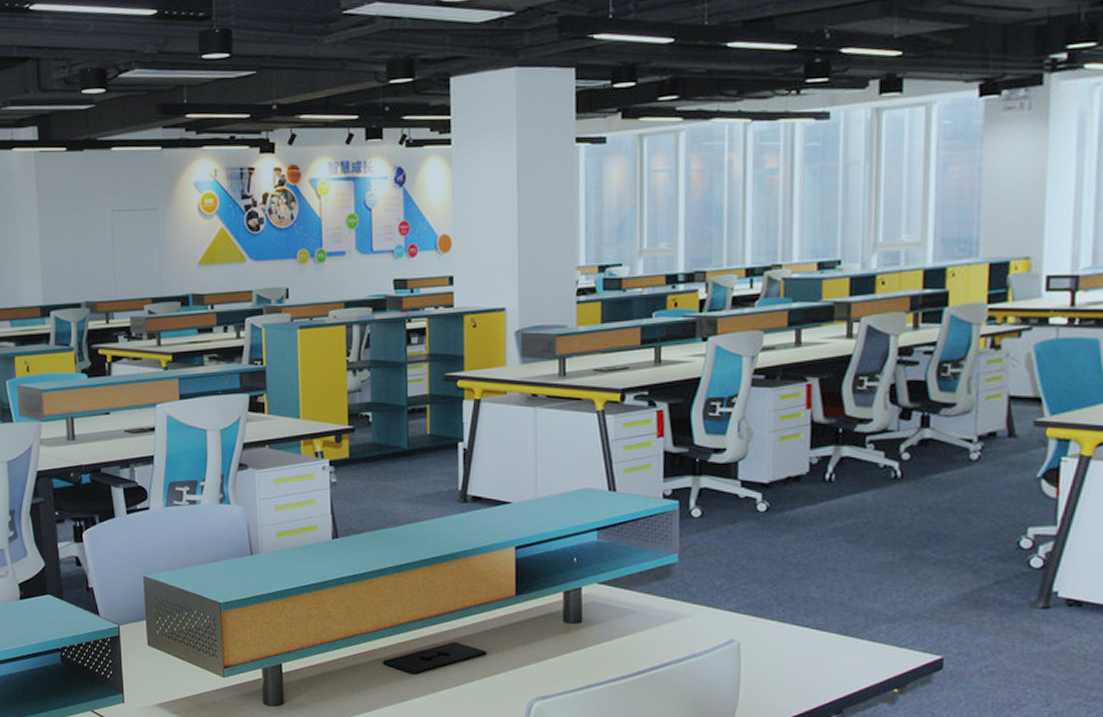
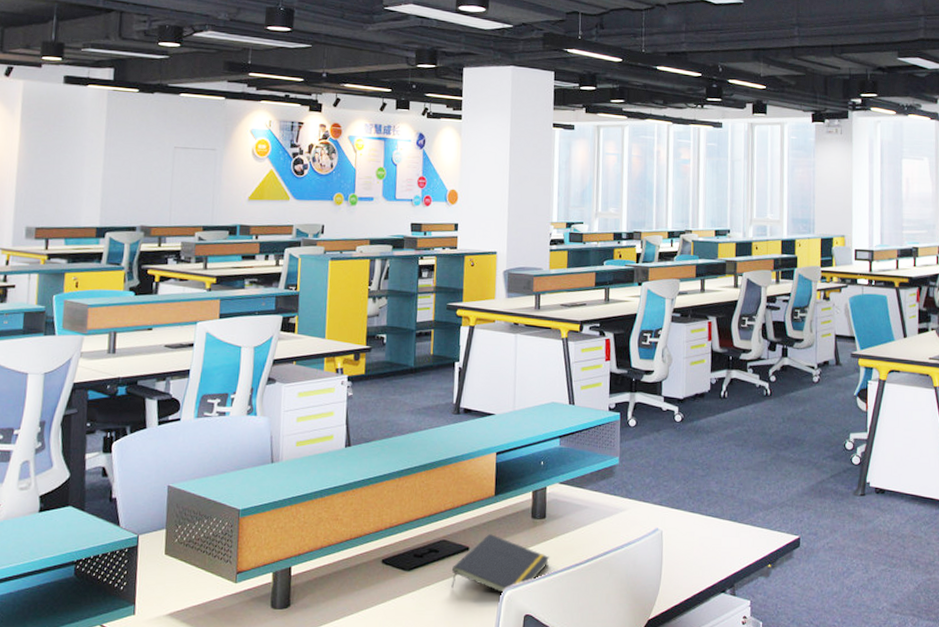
notepad: none [467,638,588,705] -> present [451,534,549,594]

